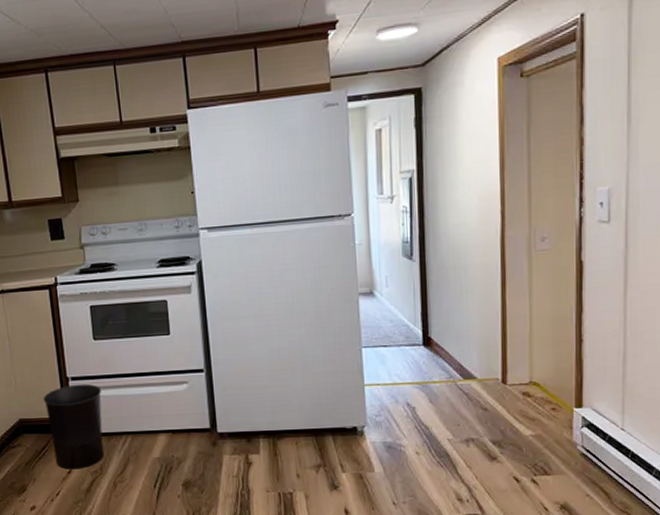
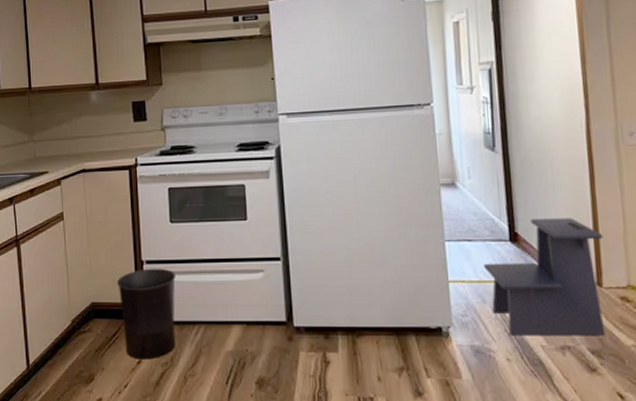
step stool: none [398,321,510,432] -> present [484,218,606,336]

